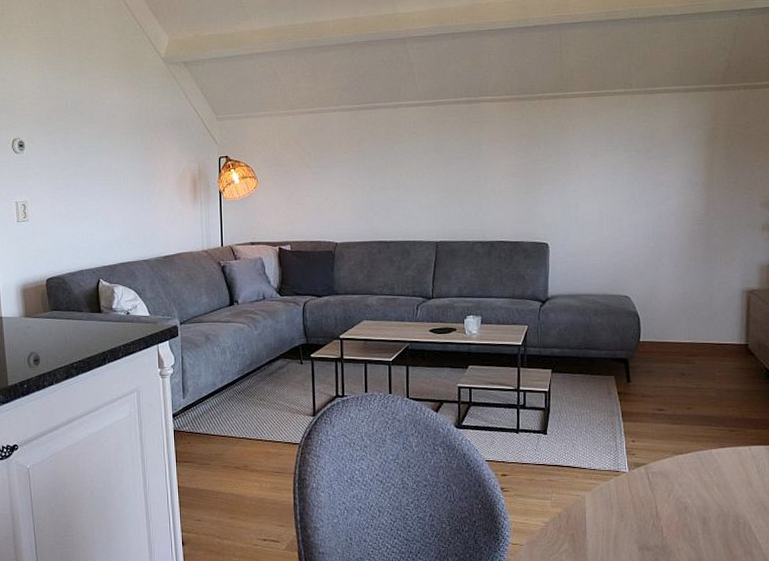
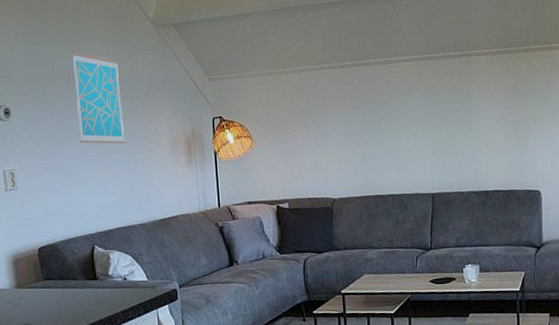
wall art: none [84,88,133,180] -> present [71,52,126,144]

